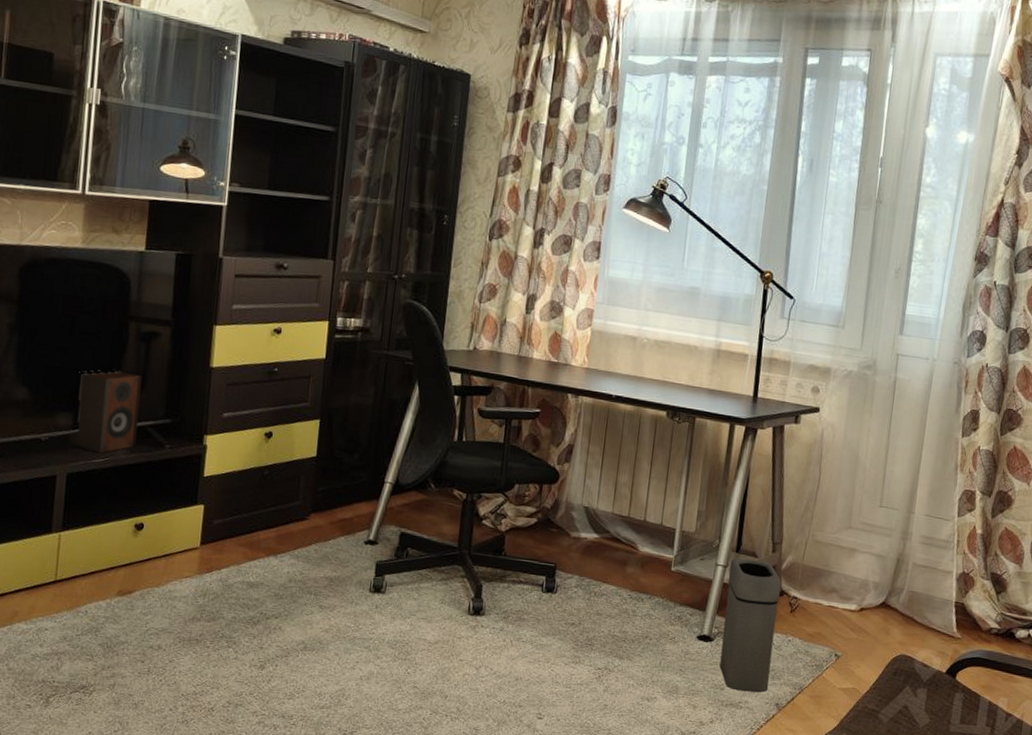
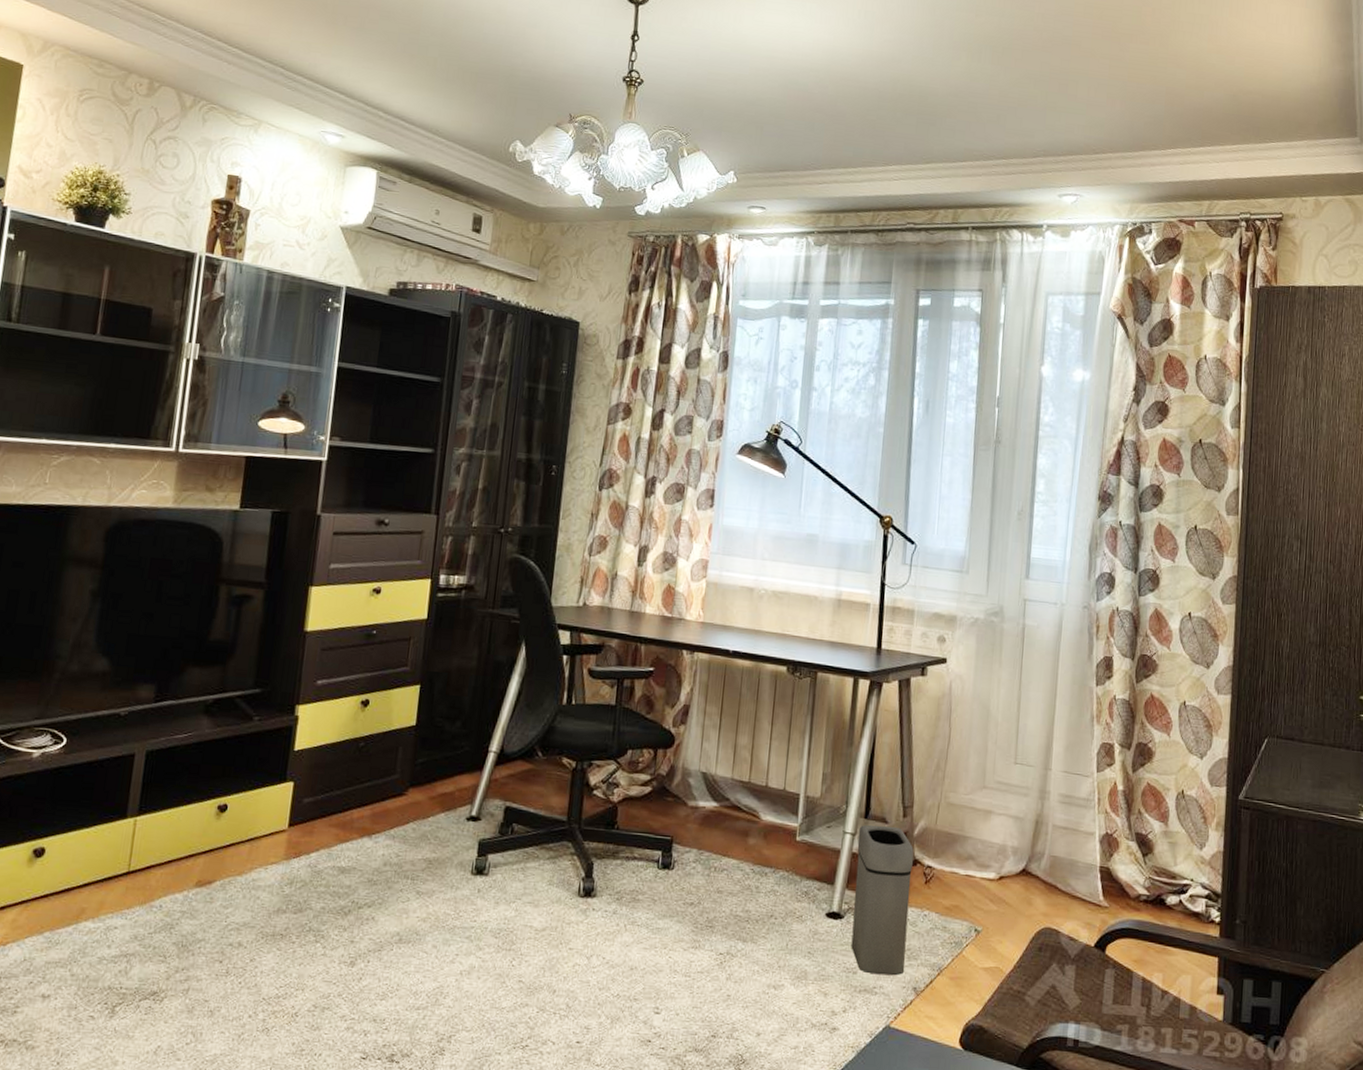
speaker: present [68,370,142,454] -> none [148,637,232,729]

